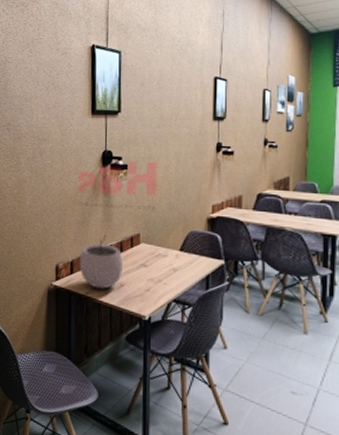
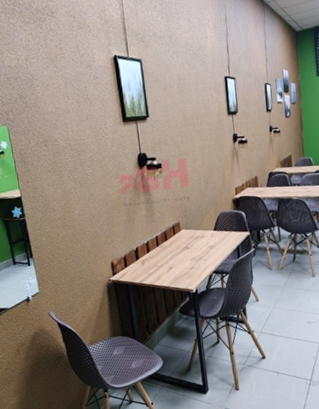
plant pot: present [79,235,123,289] -> none [131,228,169,275]

